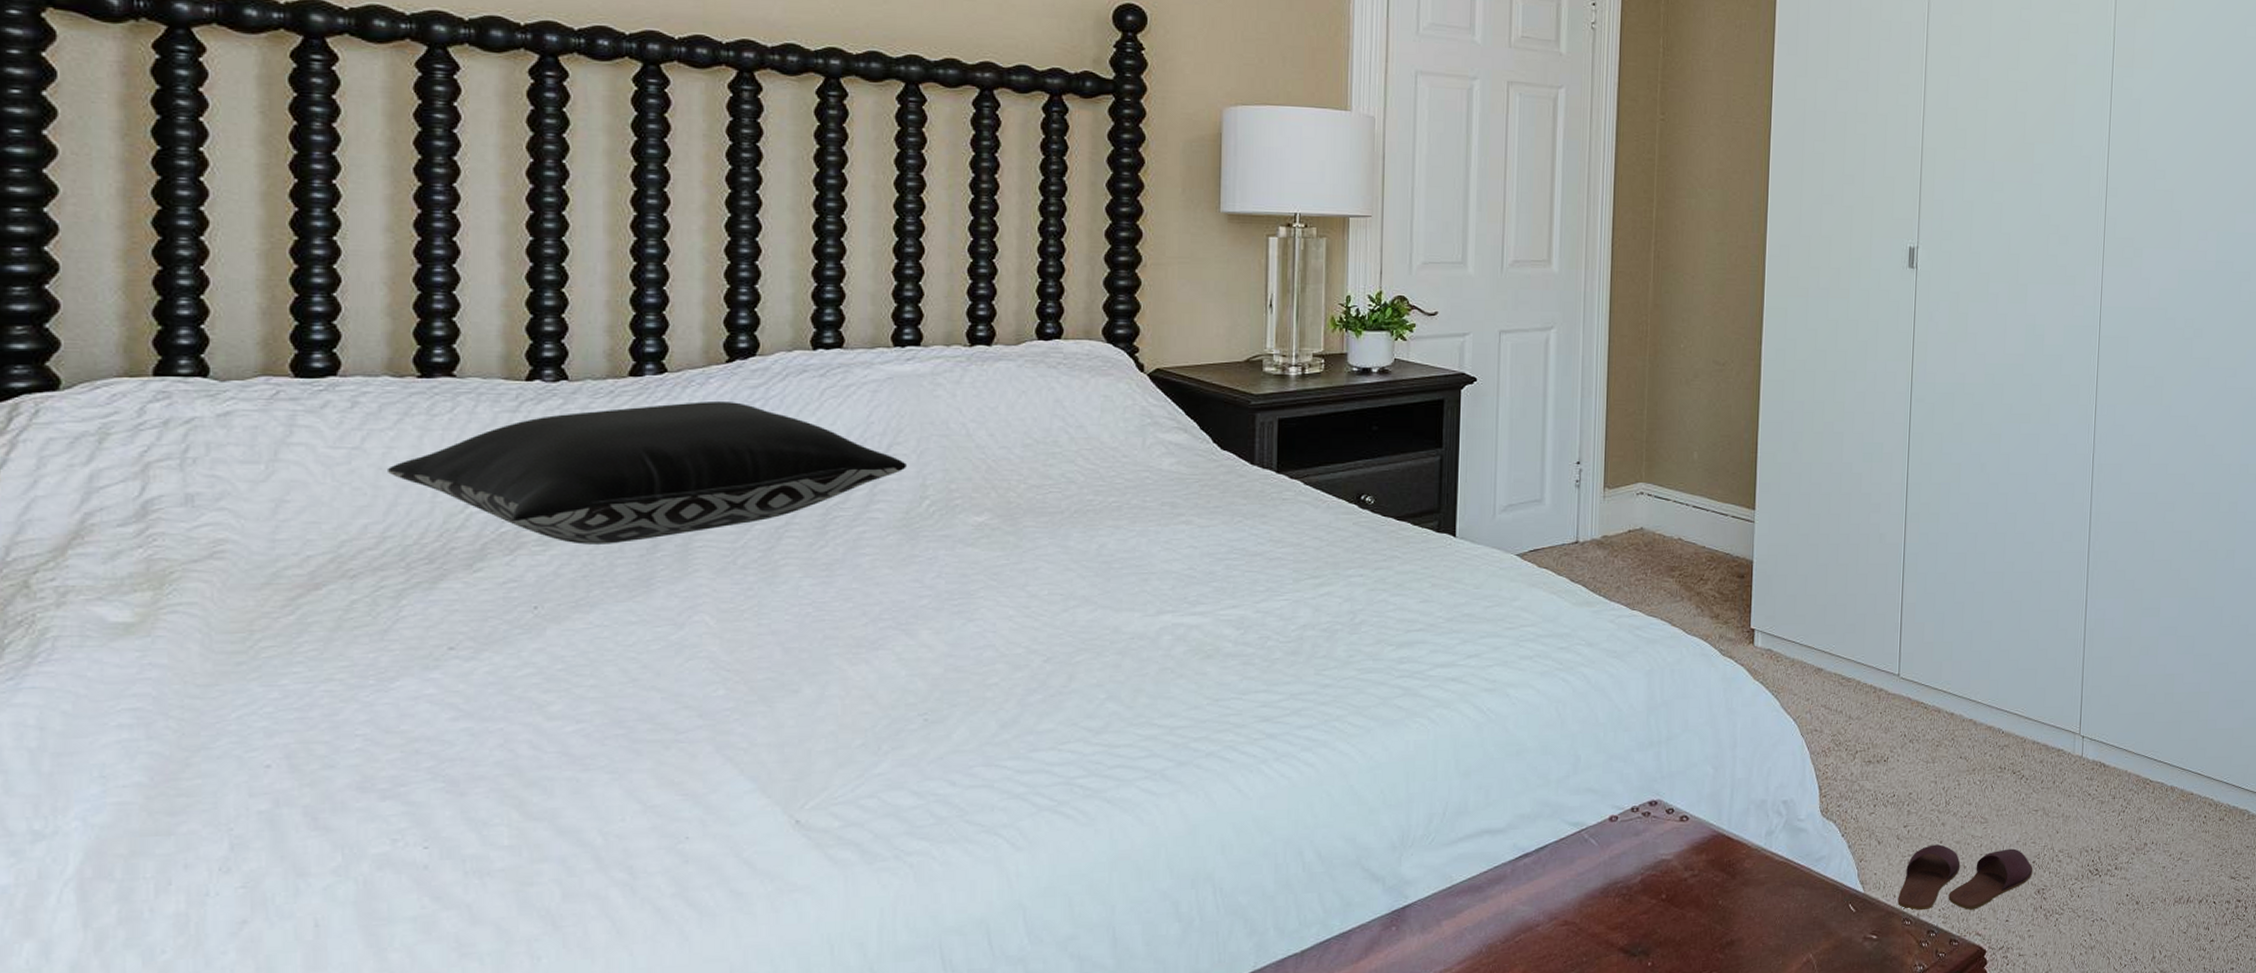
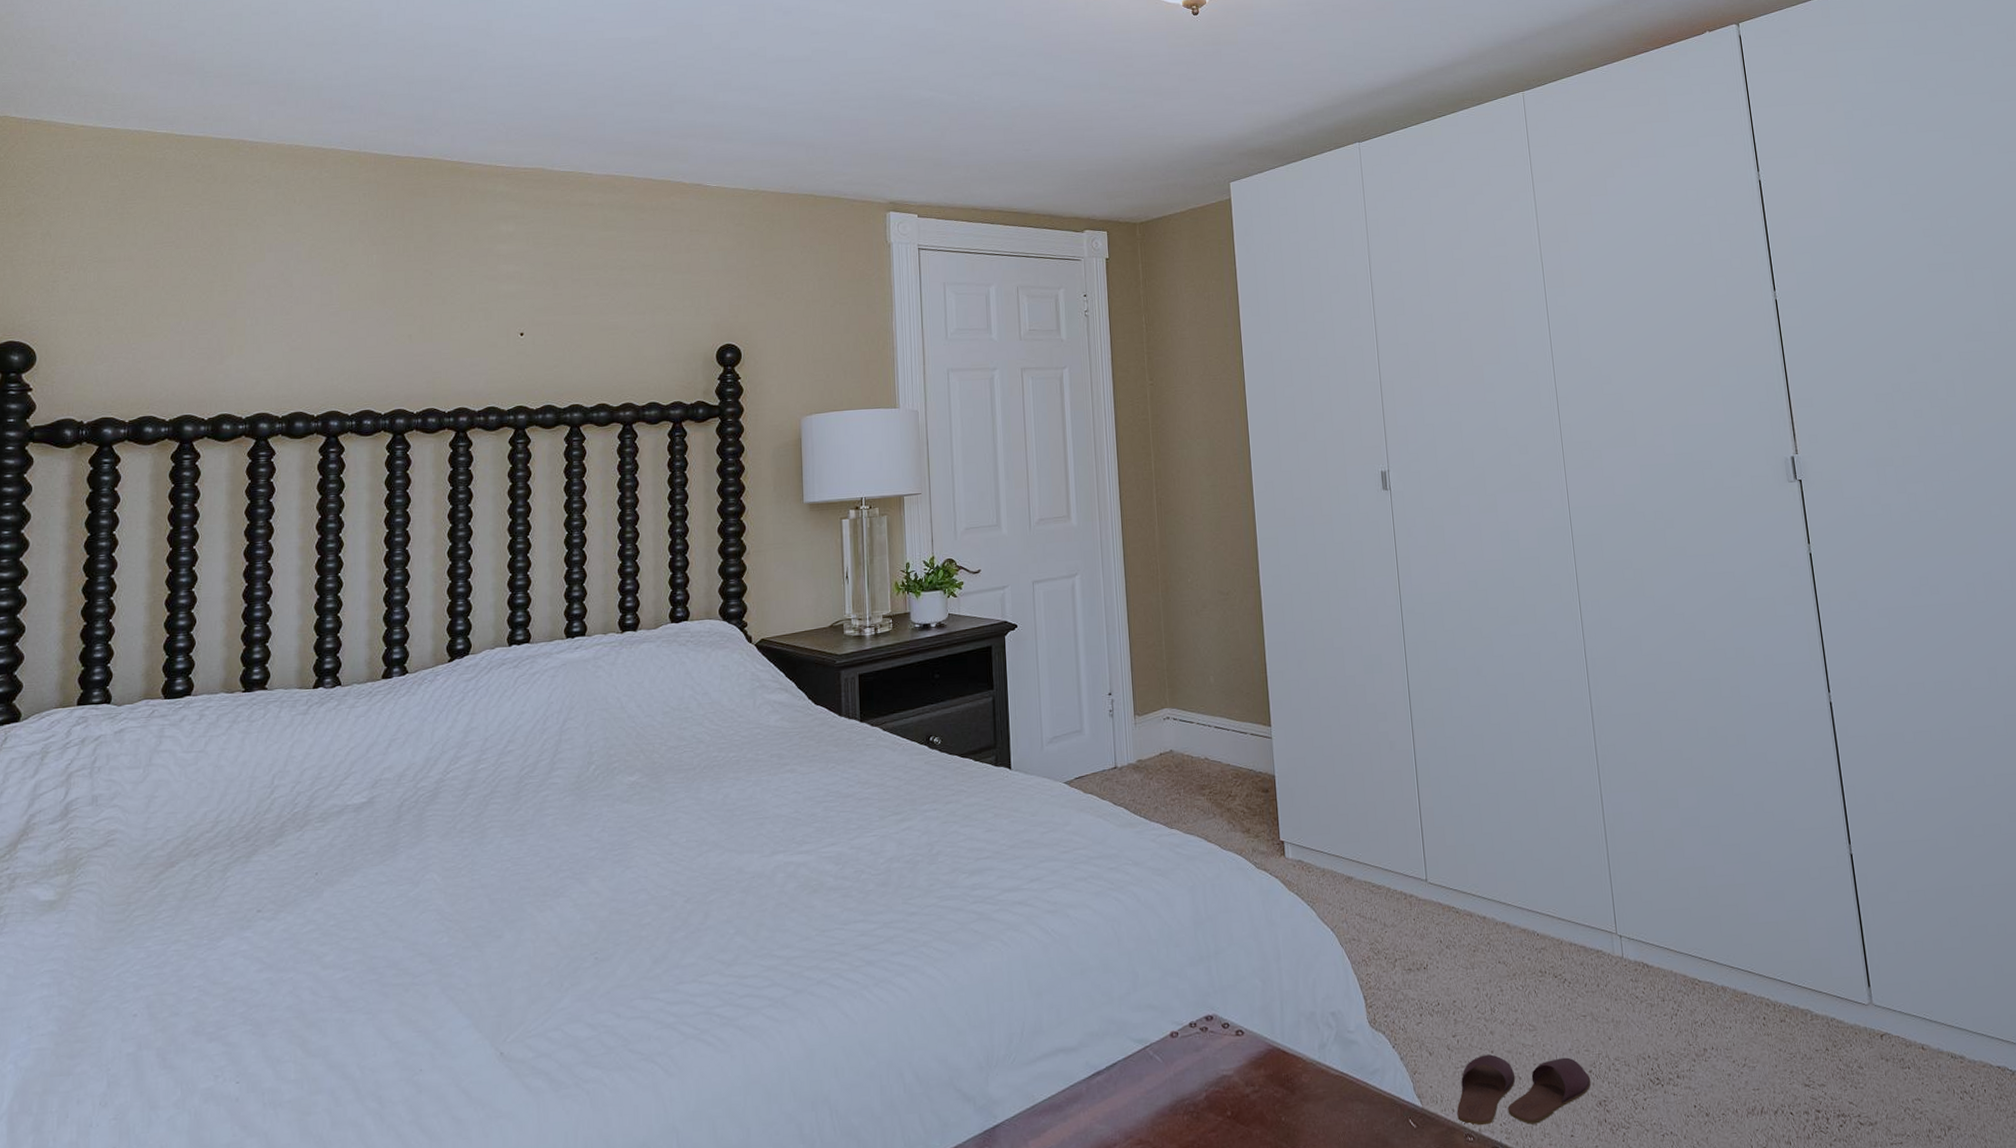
pillow: present [388,402,906,545] -> none [221,693,577,819]

